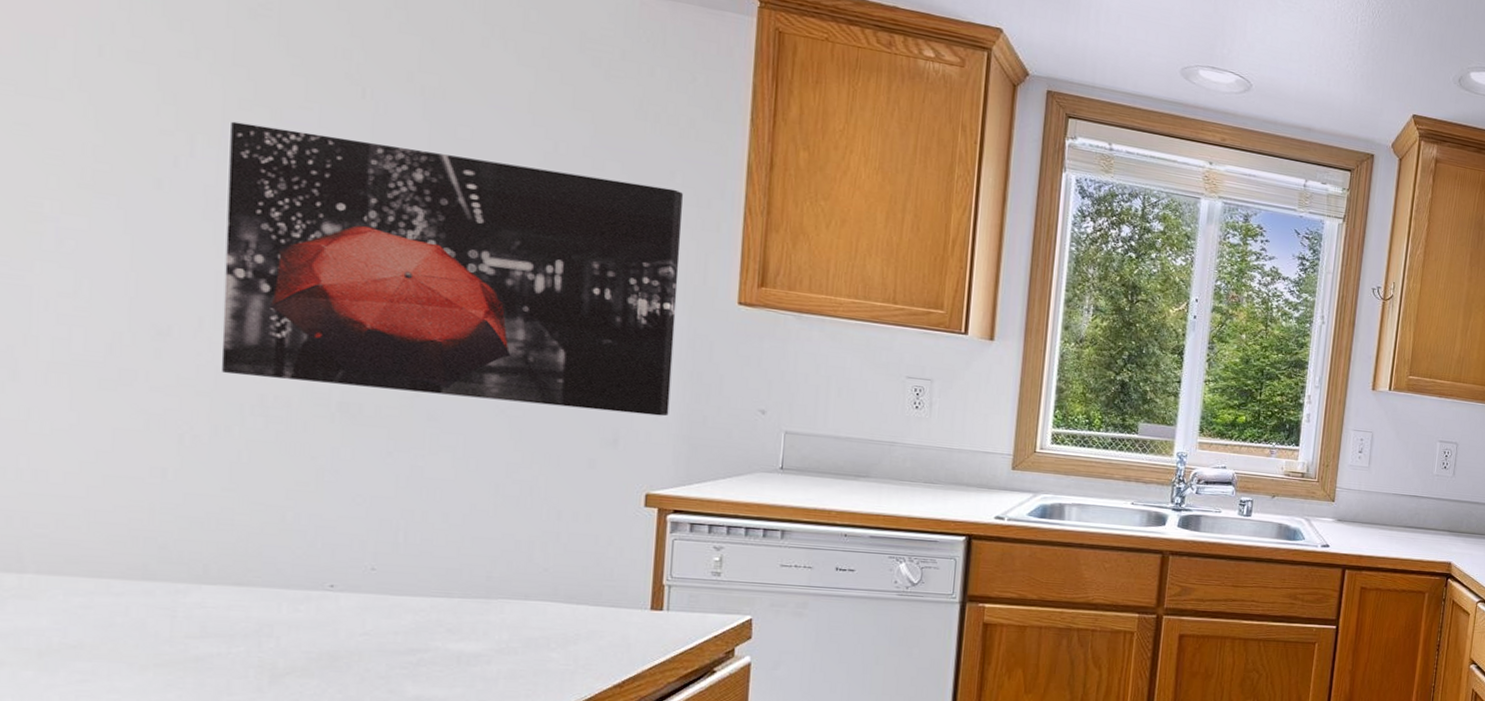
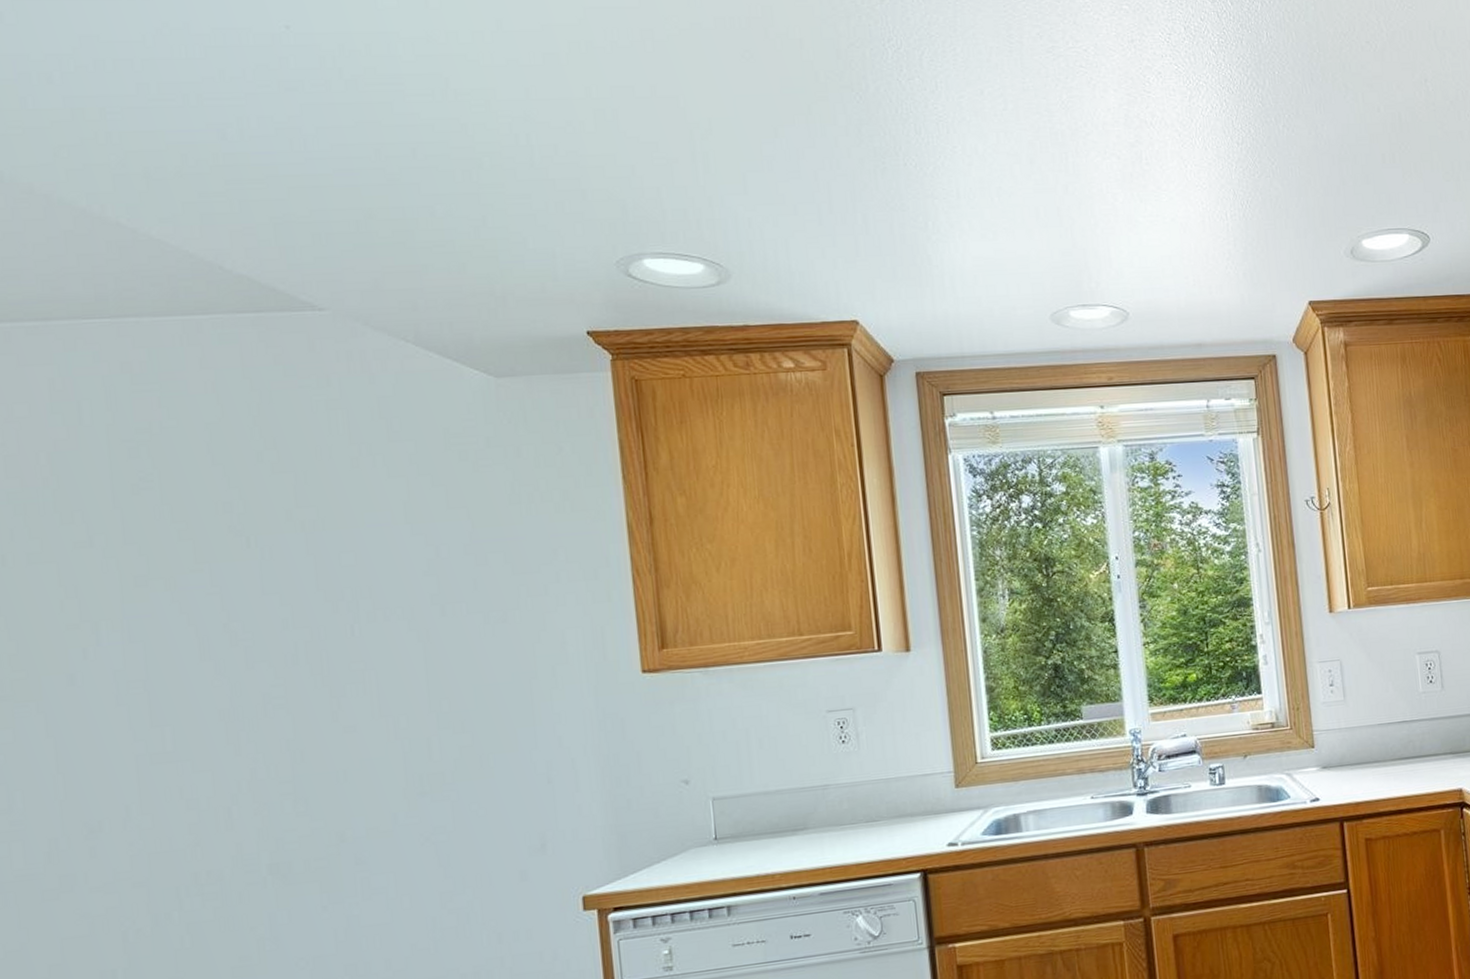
wall art: present [221,121,683,416] -> none [130,567,592,859]

